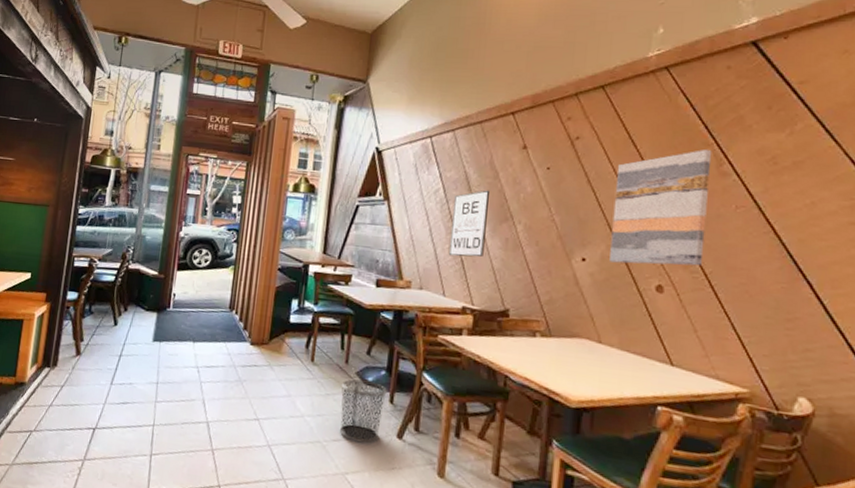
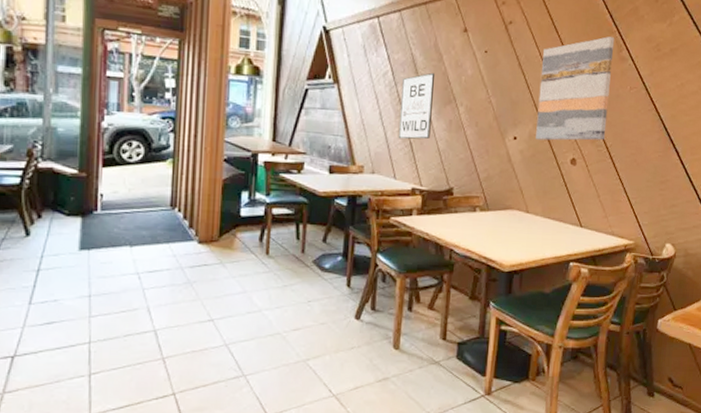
waste bin: present [339,379,387,444] -> none [298,268,344,329]

